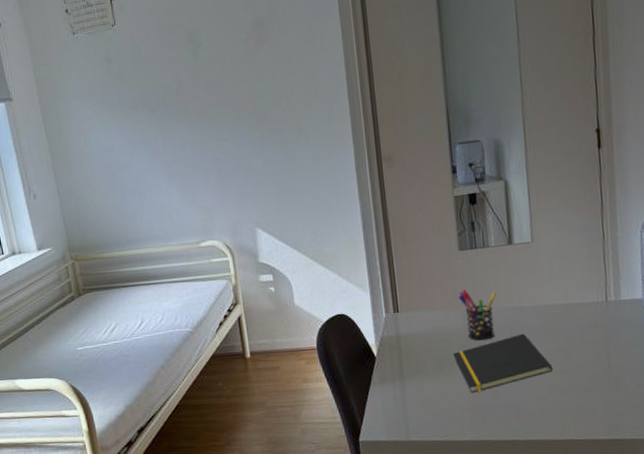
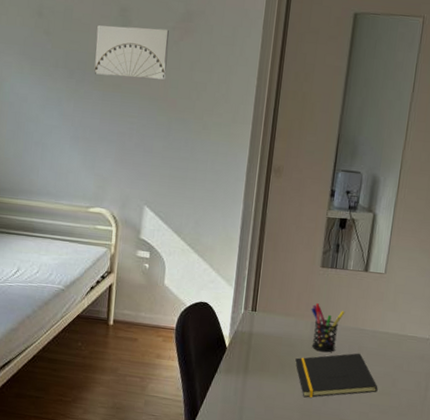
wall art: none [168,42,249,106] -> present [94,25,169,80]

